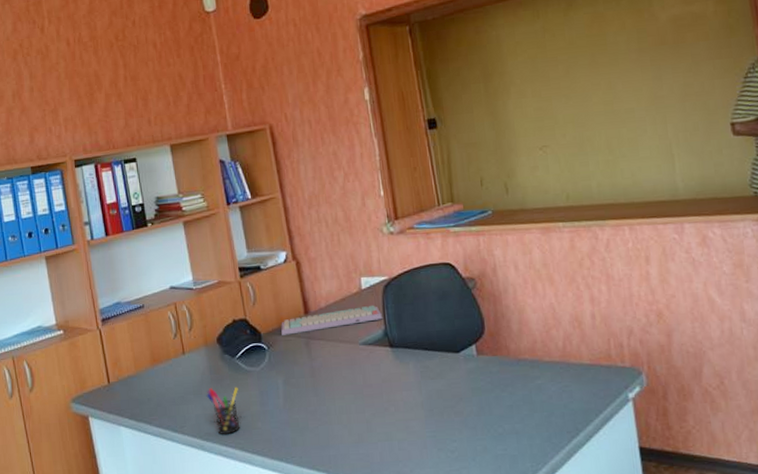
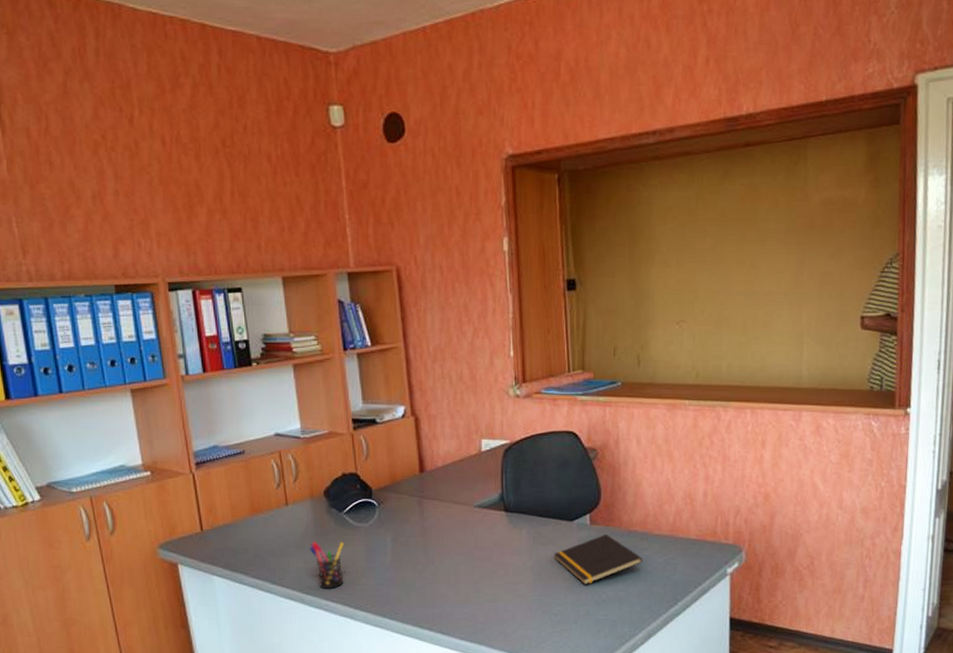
keyboard: present [281,305,382,335] -> none [394,468,500,493]
notepad: none [443,363,537,419] -> present [553,534,643,585]

